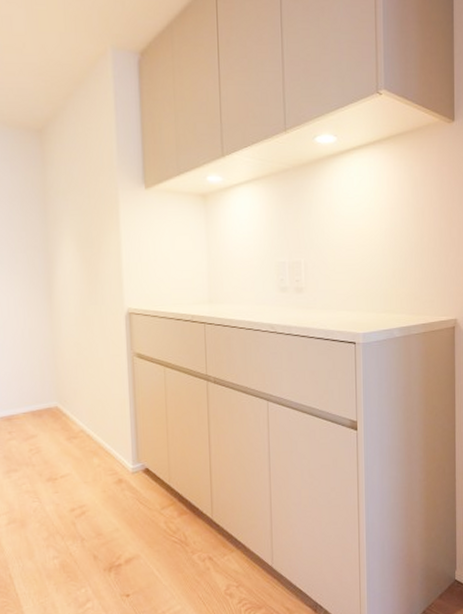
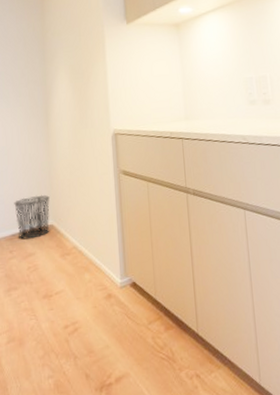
waste bin: none [12,374,54,421] -> present [14,195,50,240]

